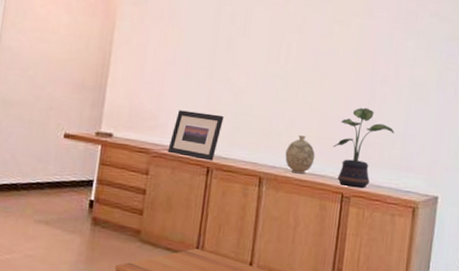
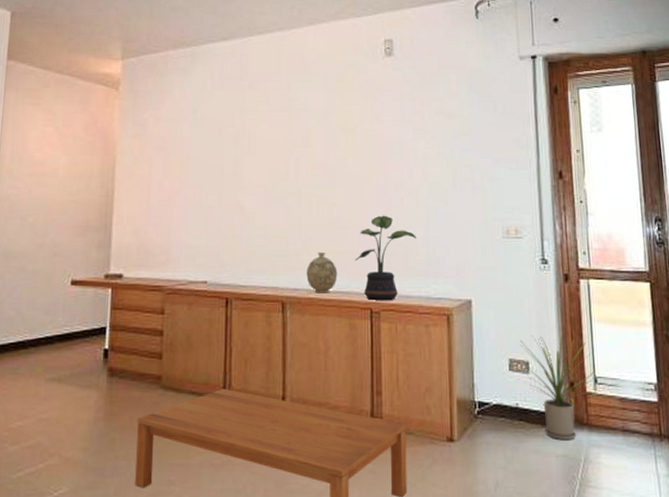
picture frame: present [167,110,224,161] -> none [182,241,238,291]

